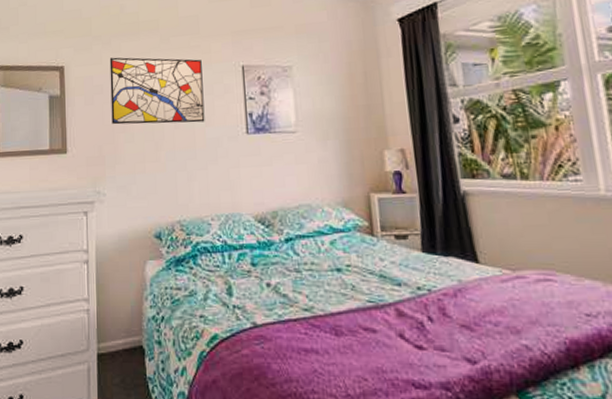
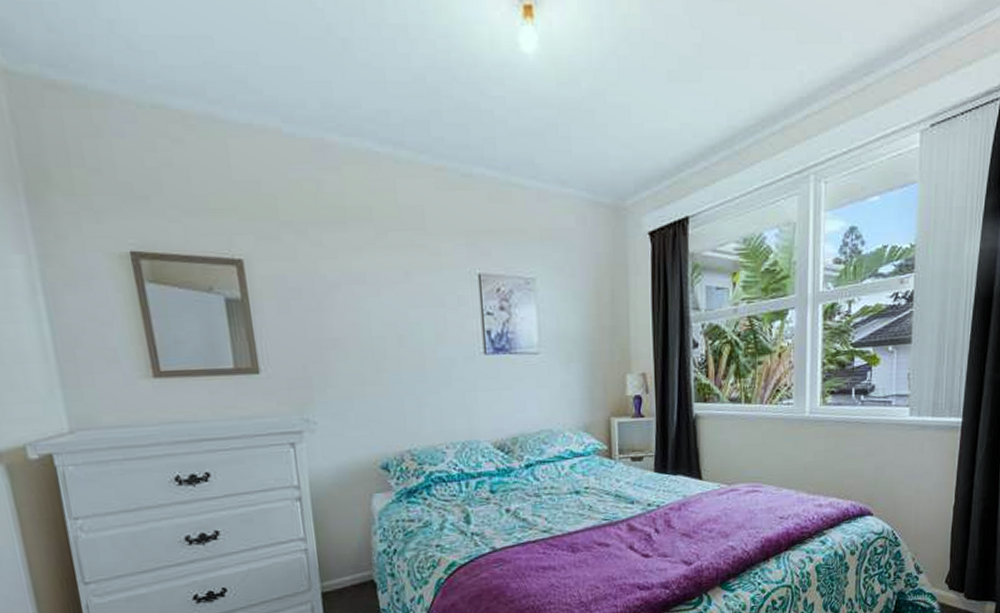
wall art: present [109,57,205,125] -> none [307,252,436,340]

